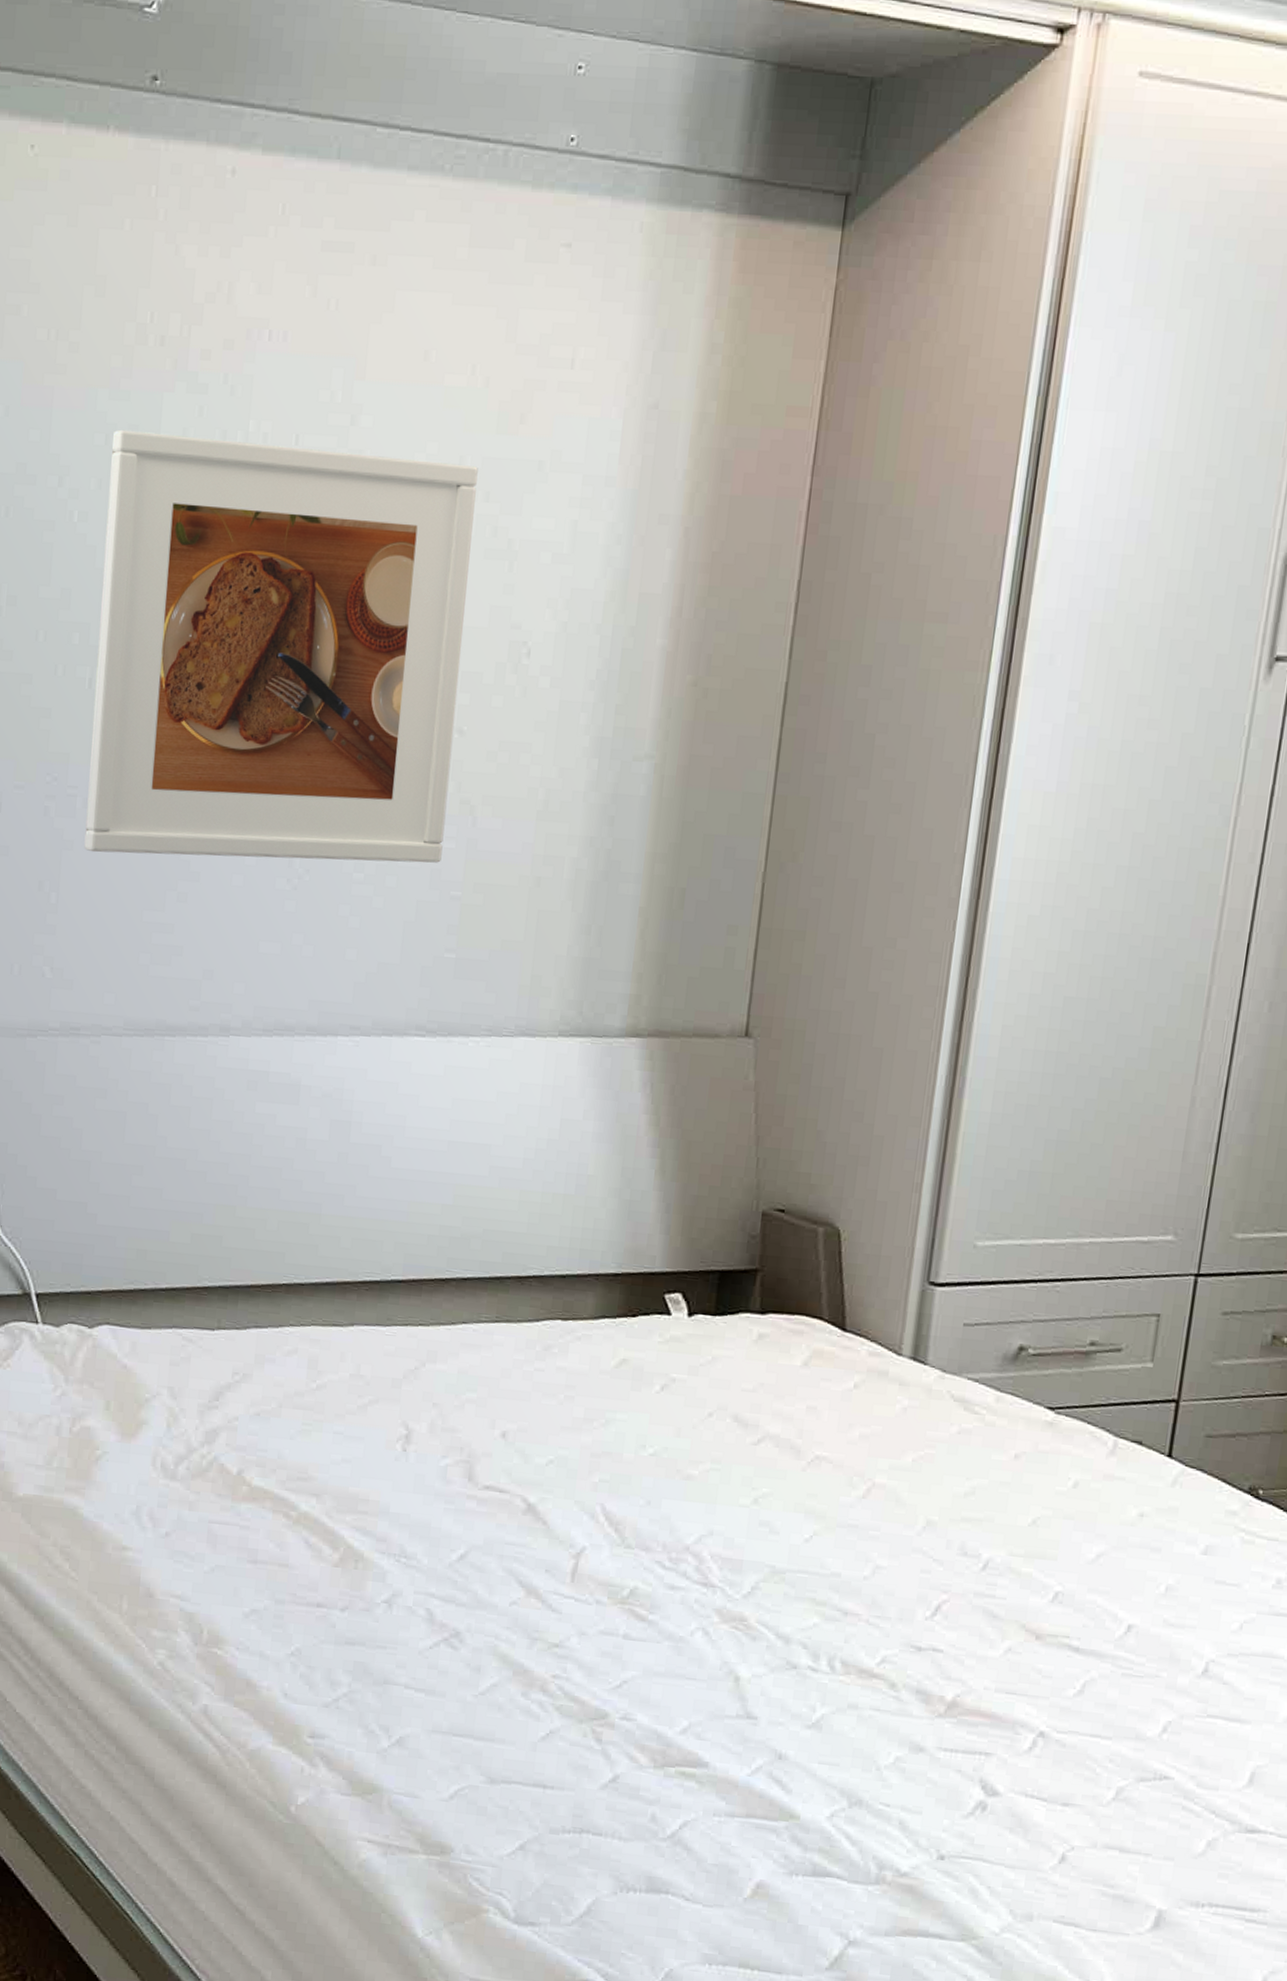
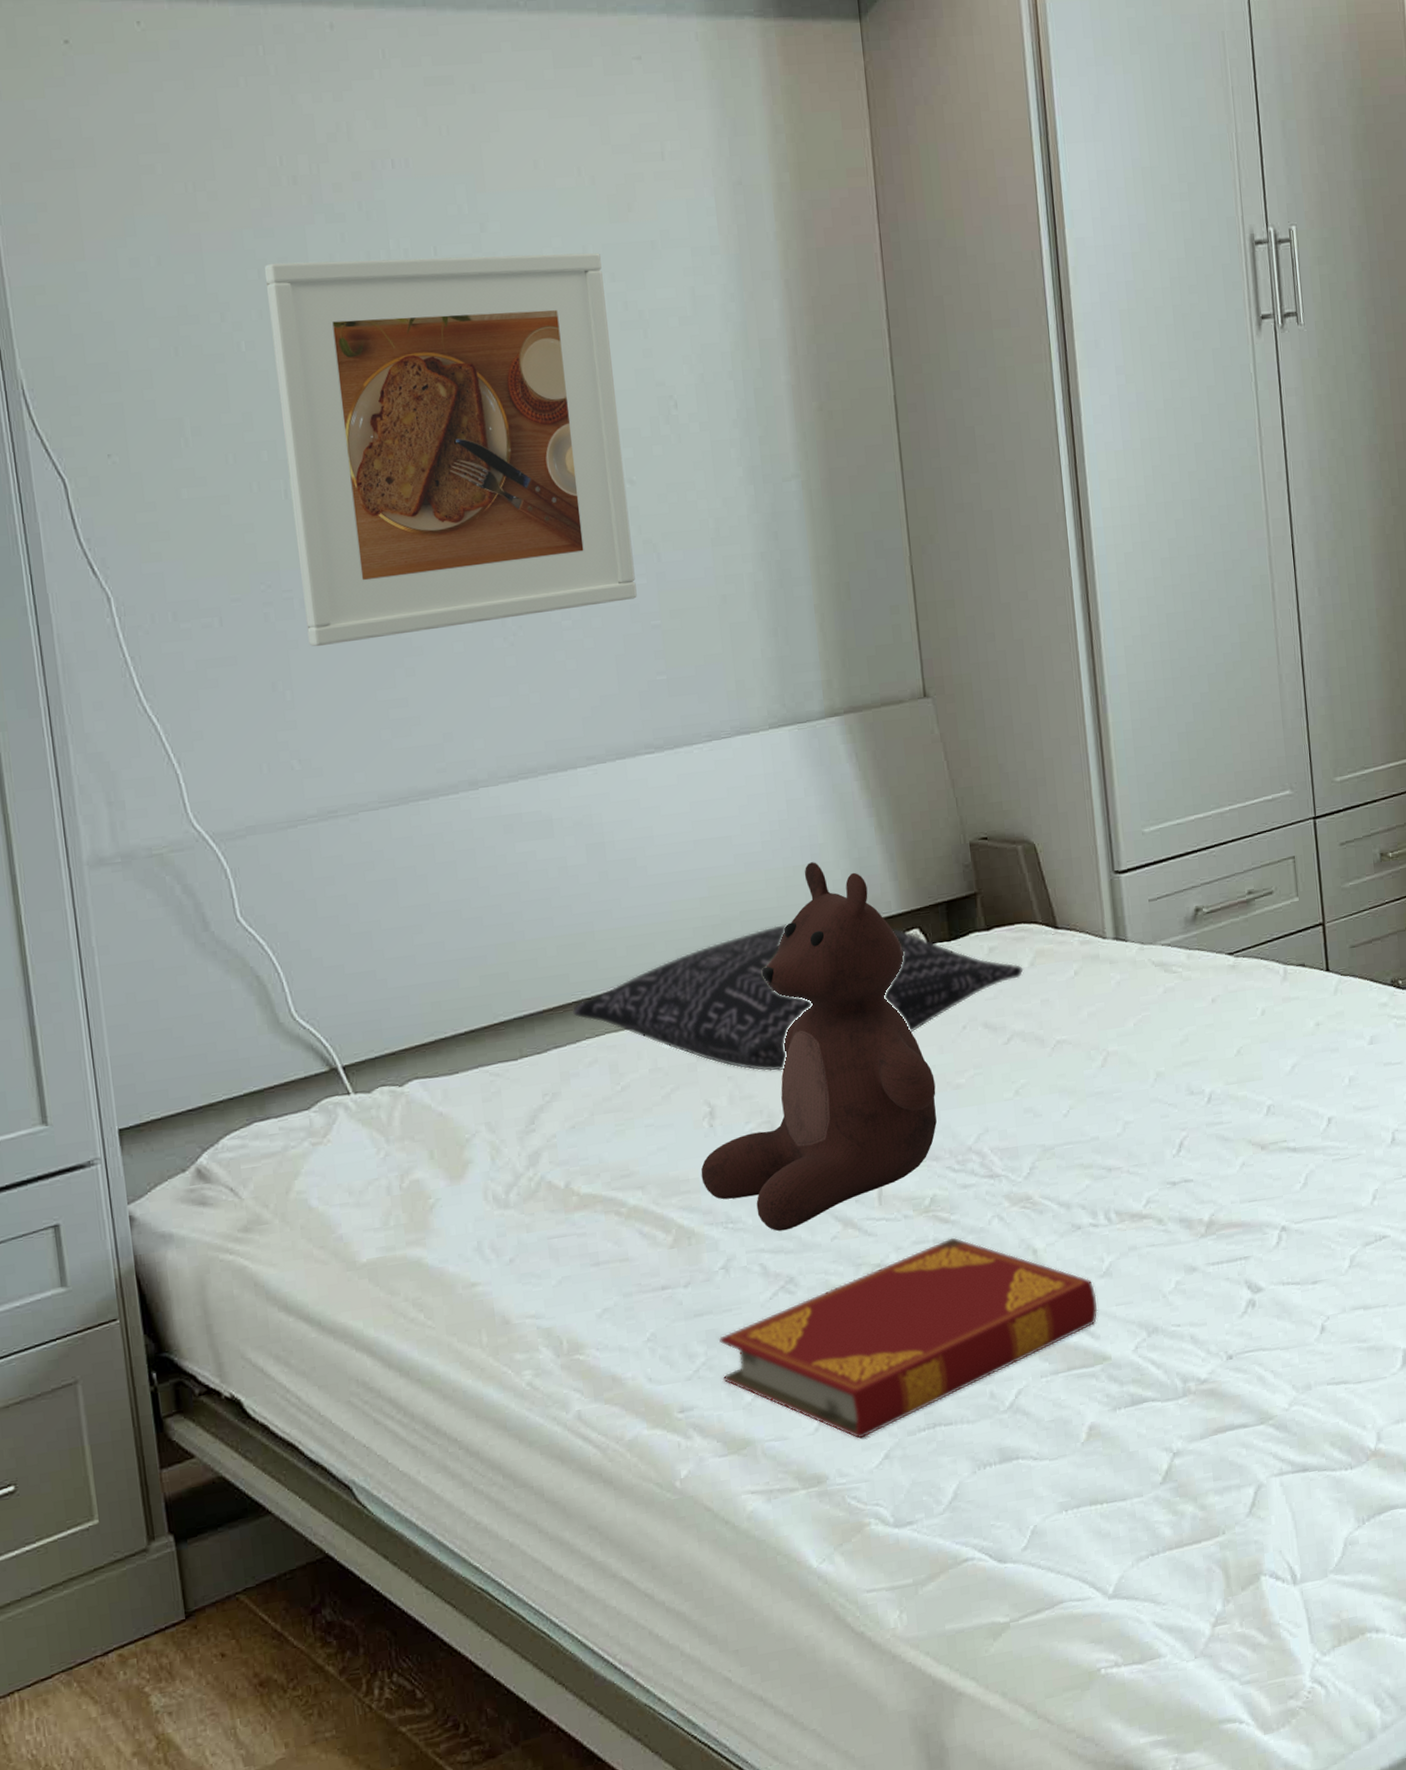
pillow: none [280,1253,794,1411] -> present [571,924,1024,1071]
hardback book: none [361,1638,798,1821] -> present [719,1237,1098,1439]
teddy bear: none [382,1193,664,1581] -> present [701,862,937,1231]

